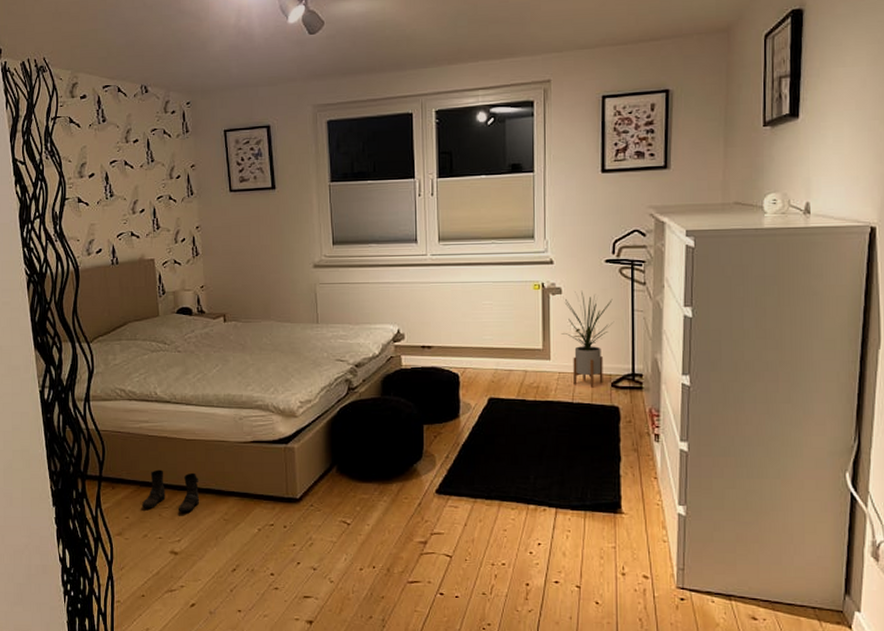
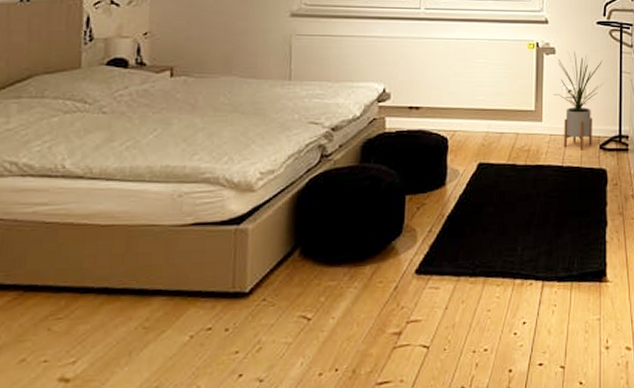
boots: present [141,469,200,513] -> none [22,267,113,324]

